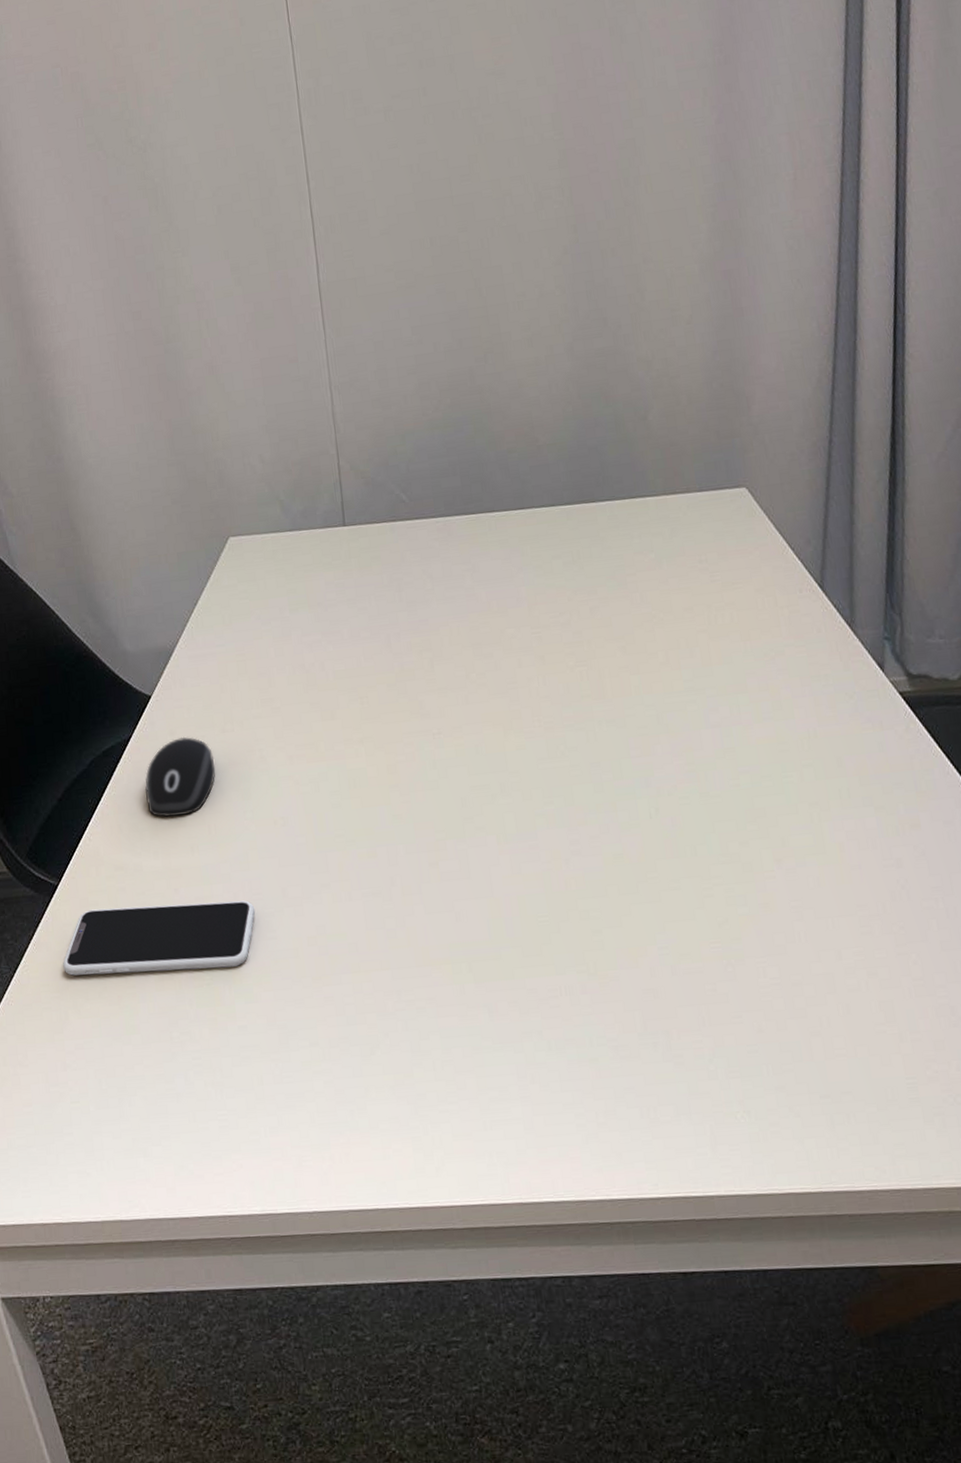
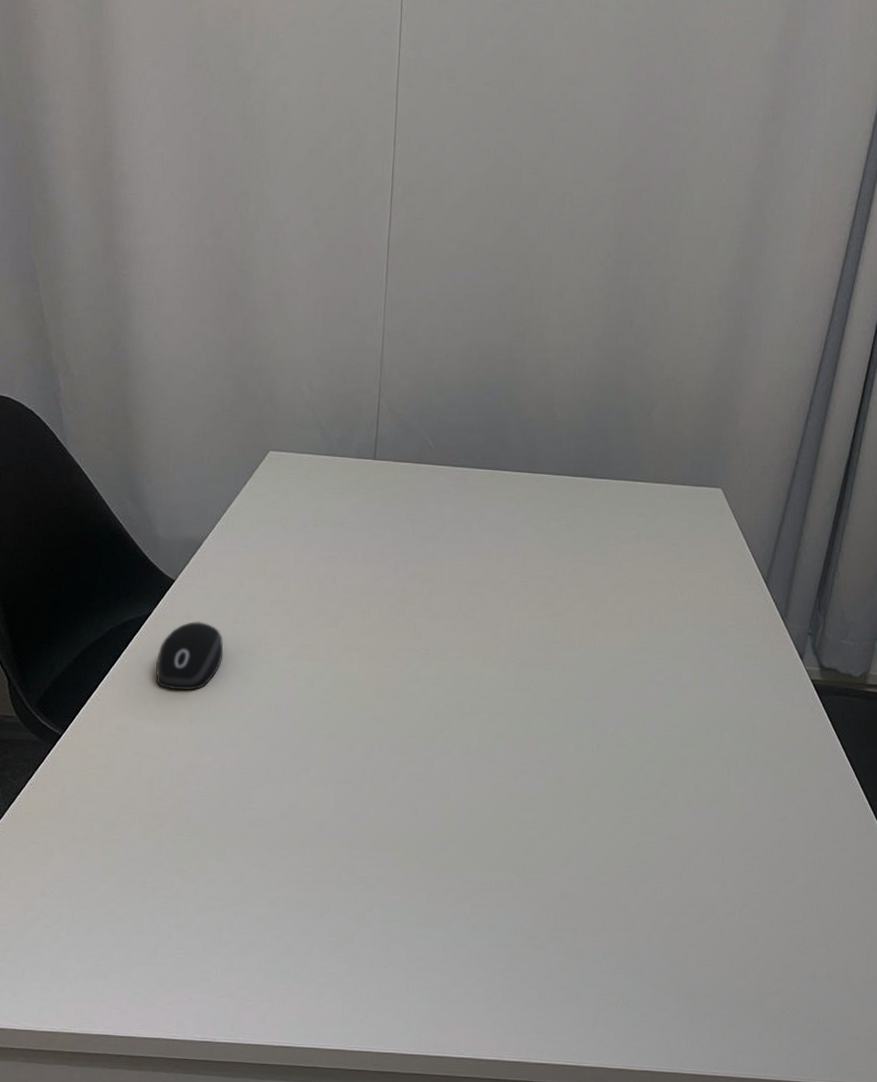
smartphone: present [63,900,256,976] -> none [55,761,239,828]

